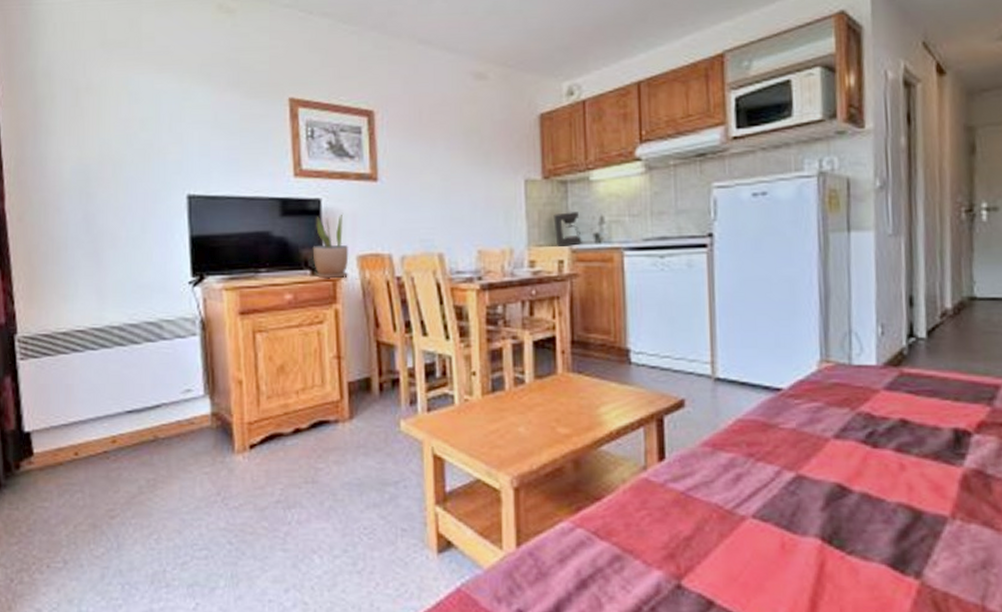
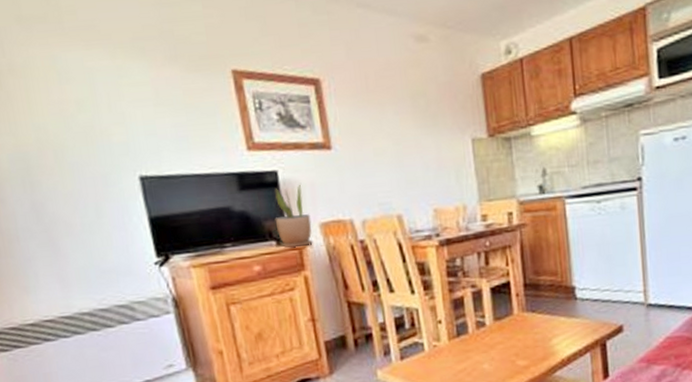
coffee maker: present [553,212,582,246] -> none [500,166,528,200]

